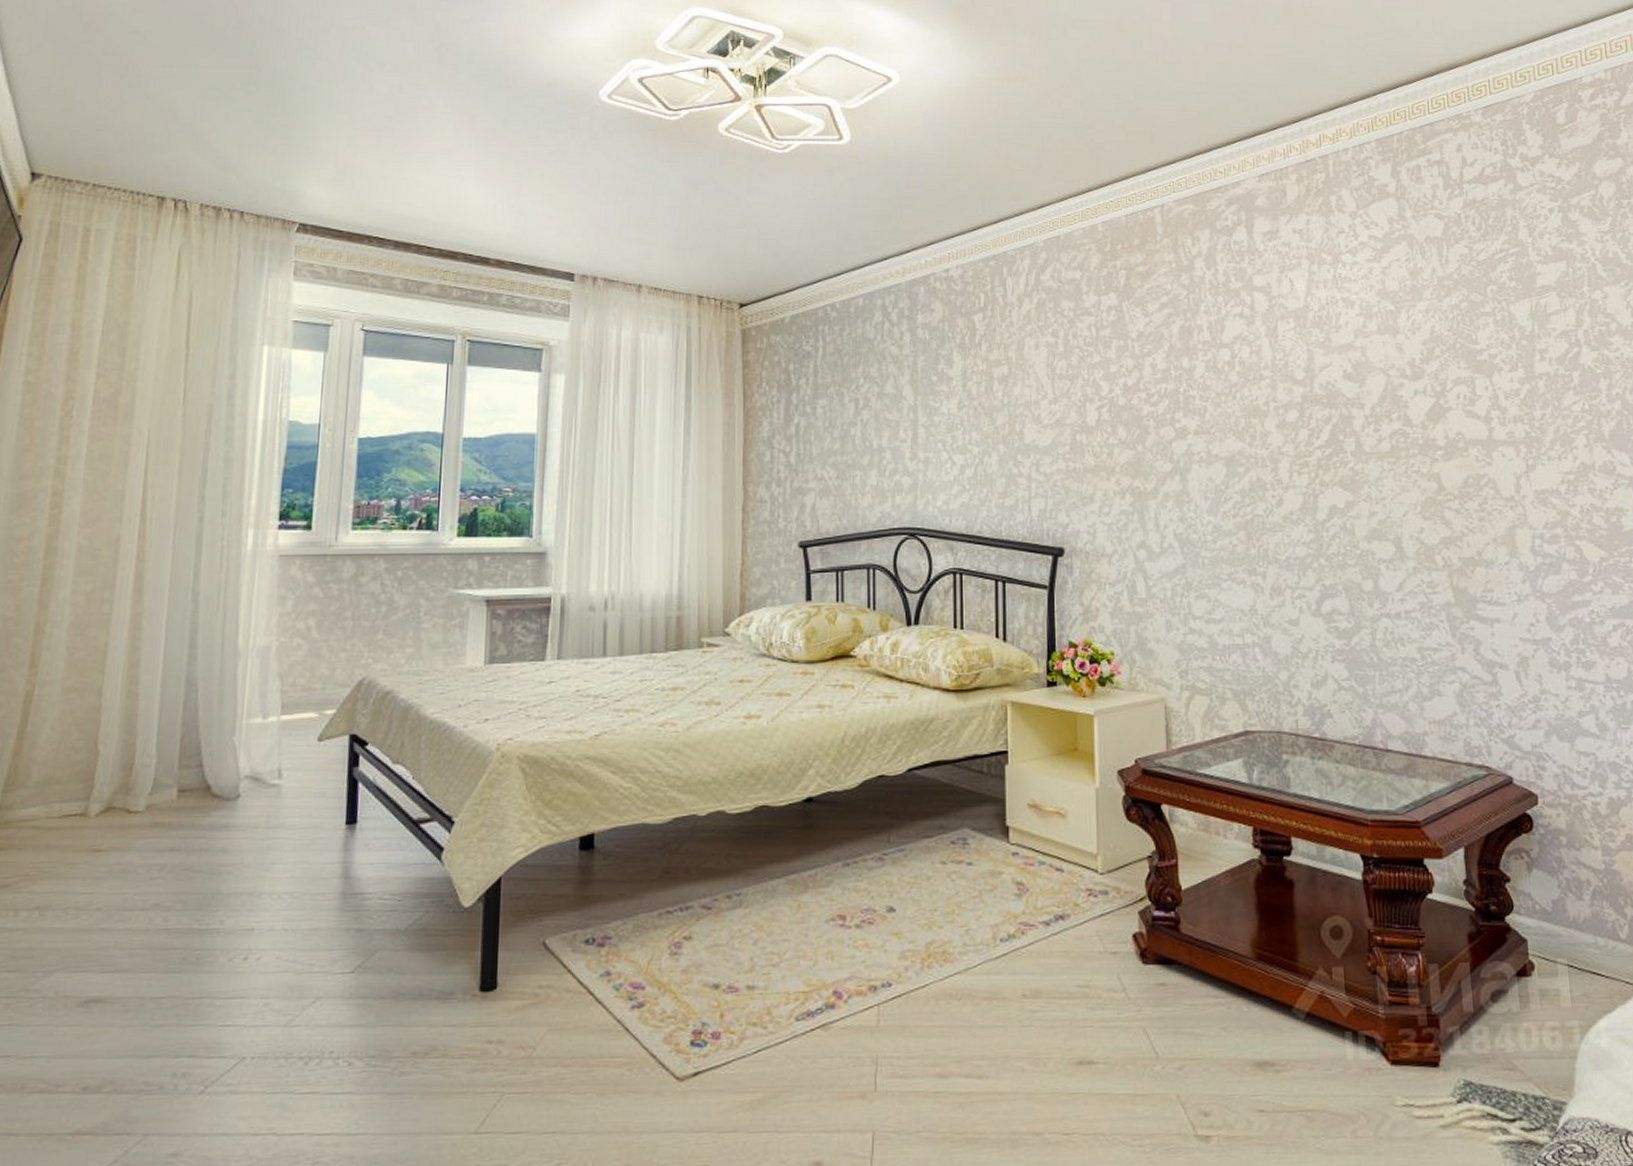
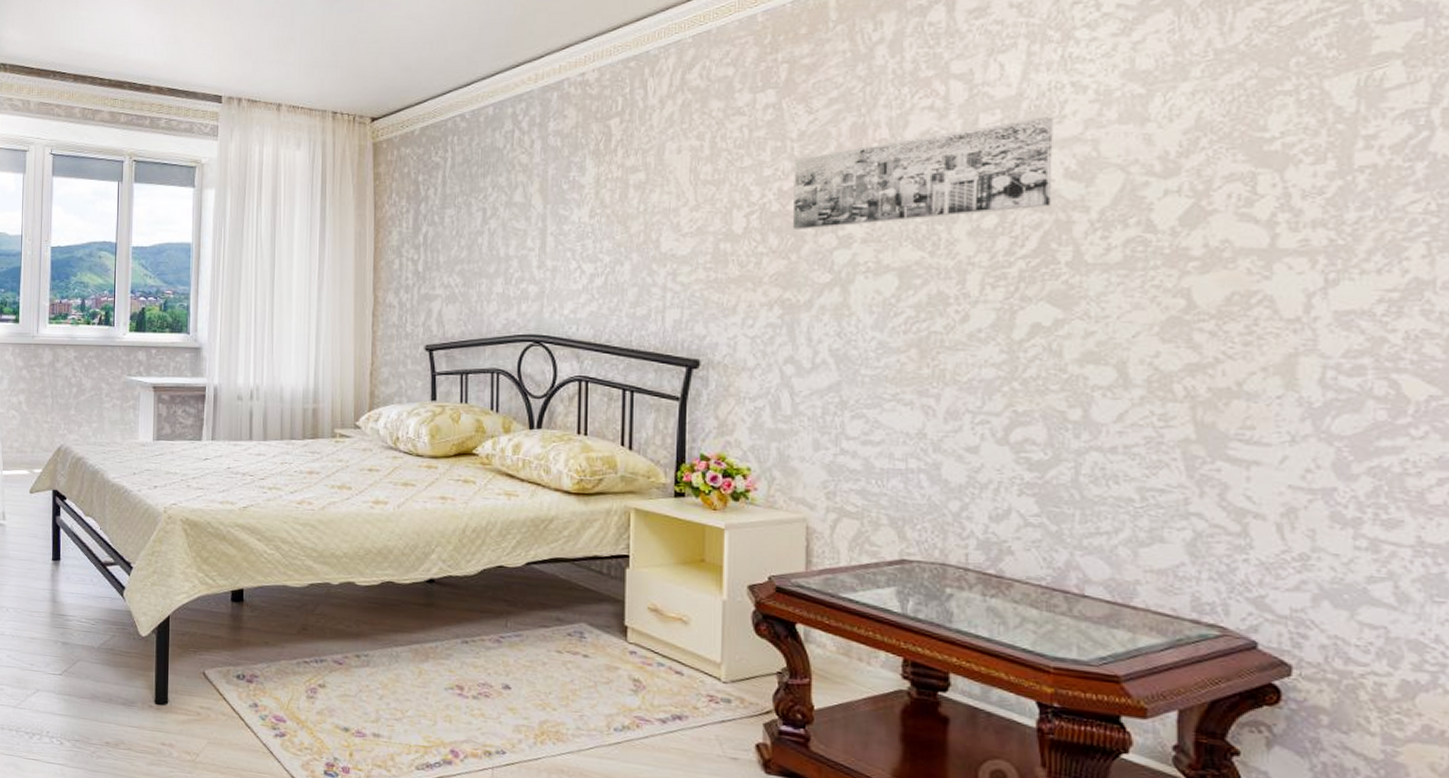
wall art: none [1135,326,1336,423] -> present [793,116,1053,231]

